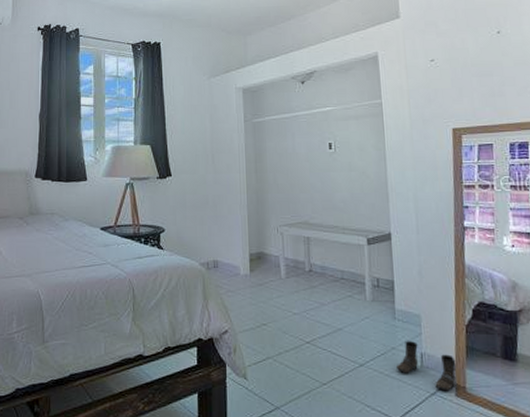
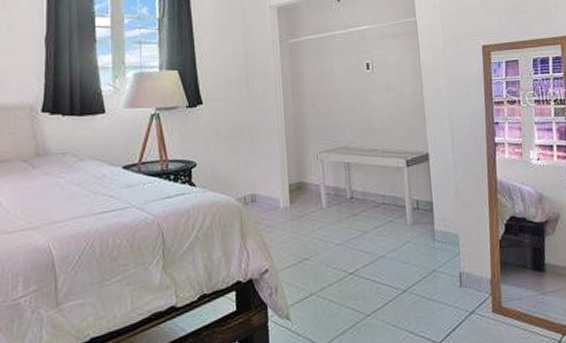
boots: present [395,341,457,392] -> none [436,261,493,309]

